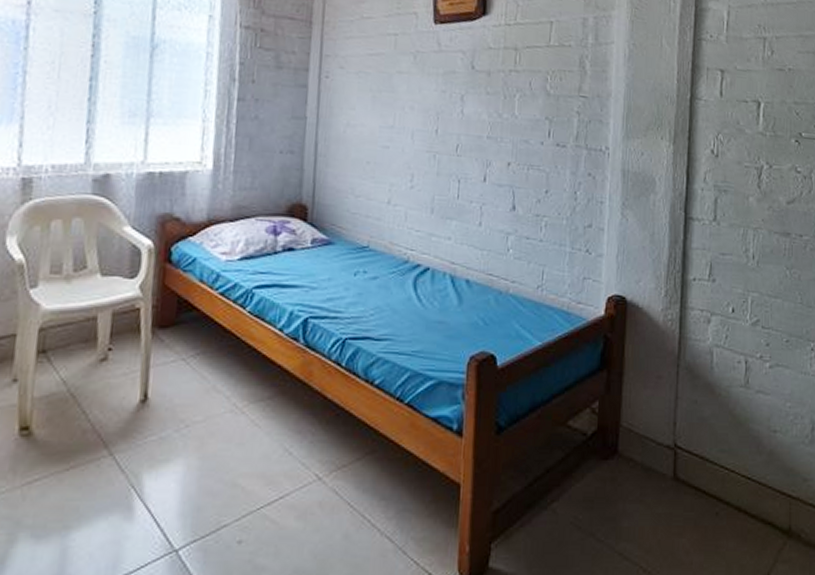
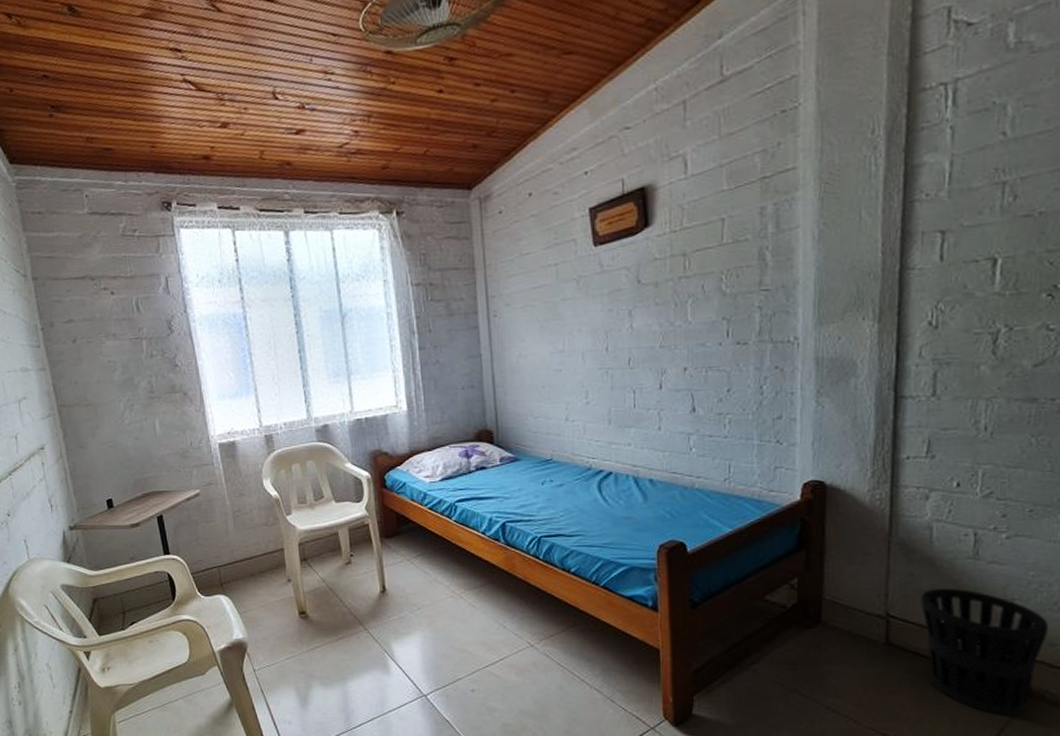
wastebasket: none [703,417,803,558] -> present [921,587,1049,716]

